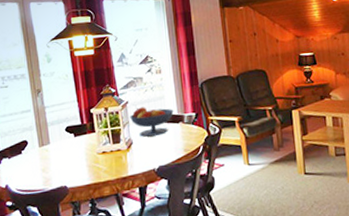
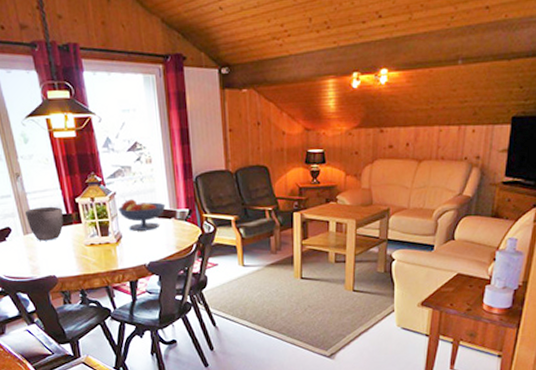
bowl: none [42,118,78,152] -> present [24,206,64,241]

